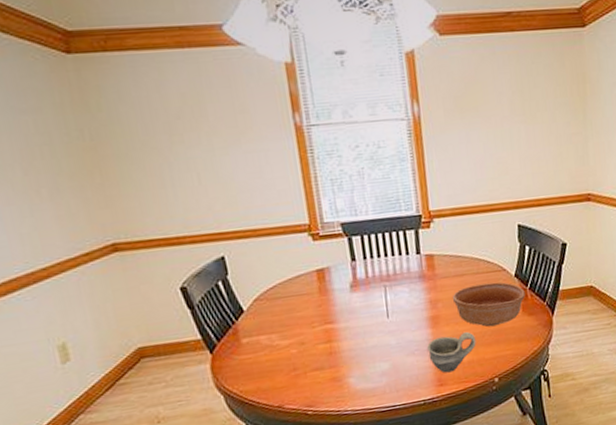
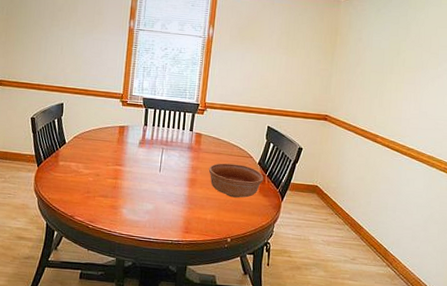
cup: present [427,332,476,373] -> none [182,195,220,225]

